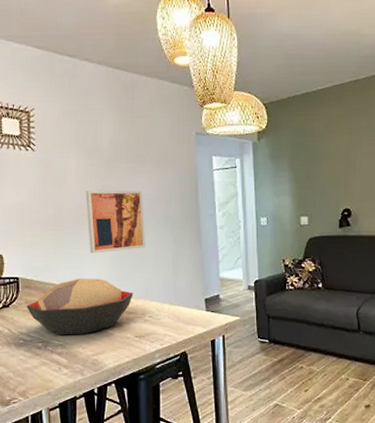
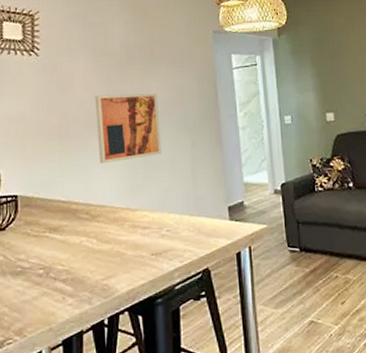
decorative bowl: present [26,278,133,336] -> none [25,191,149,259]

